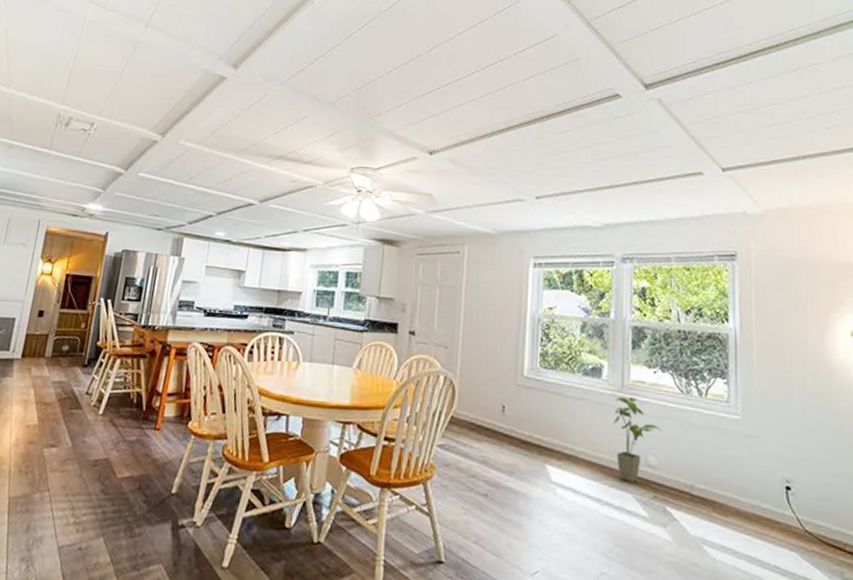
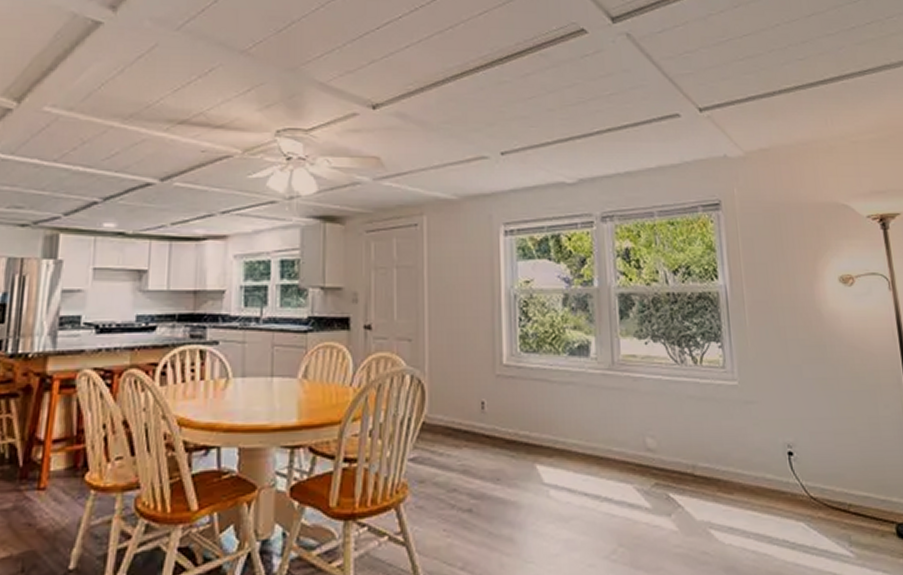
house plant: present [613,396,663,482] -> none [606,375,659,471]

